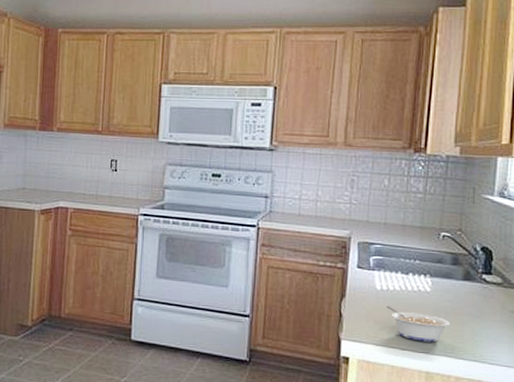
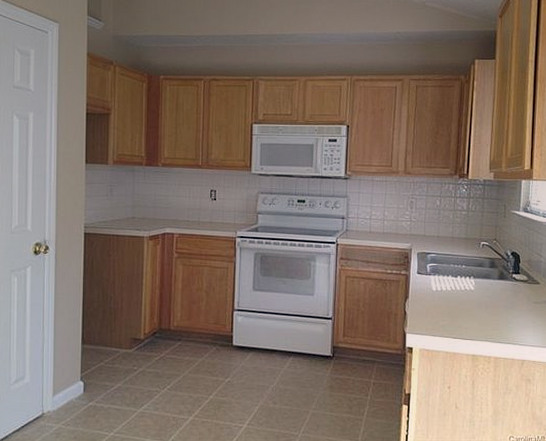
legume: present [387,306,450,342] -> none [441,303,489,331]

